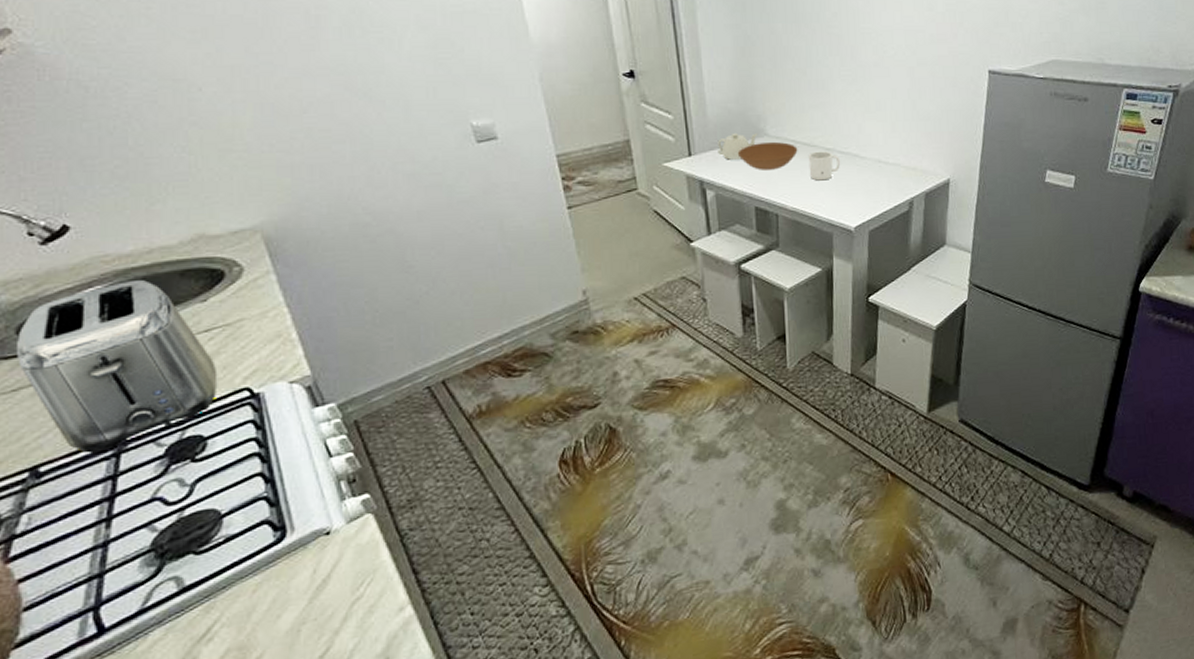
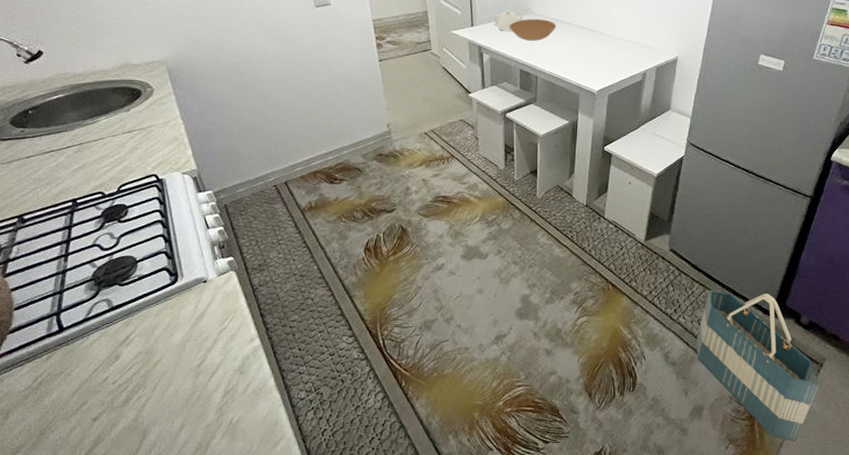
toaster: present [15,280,216,454] -> none [9,93,135,210]
mug: present [808,151,841,181] -> none [564,28,590,52]
tote bag: none [1001,463,1153,649] -> present [696,289,819,442]

